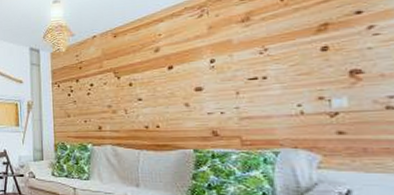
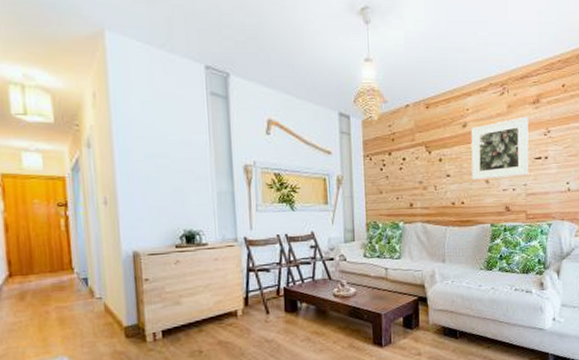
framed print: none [164,35,241,103] -> present [471,116,529,180]

